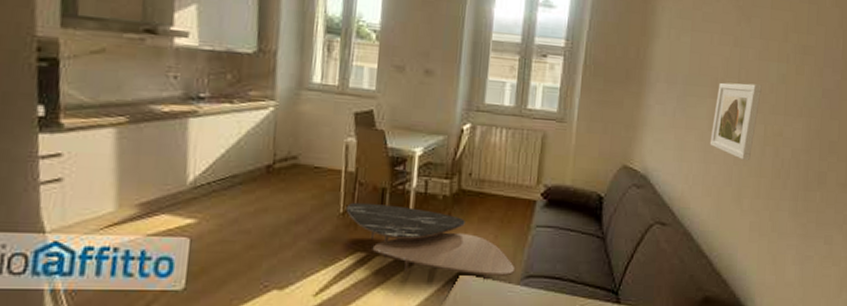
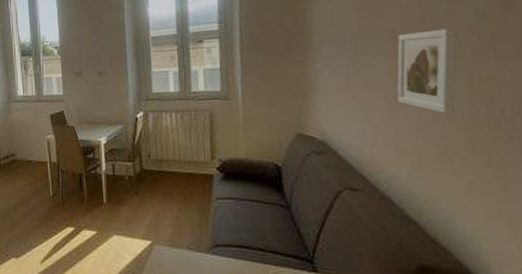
coffee table: present [346,202,516,282] -> none [54,186,203,251]

